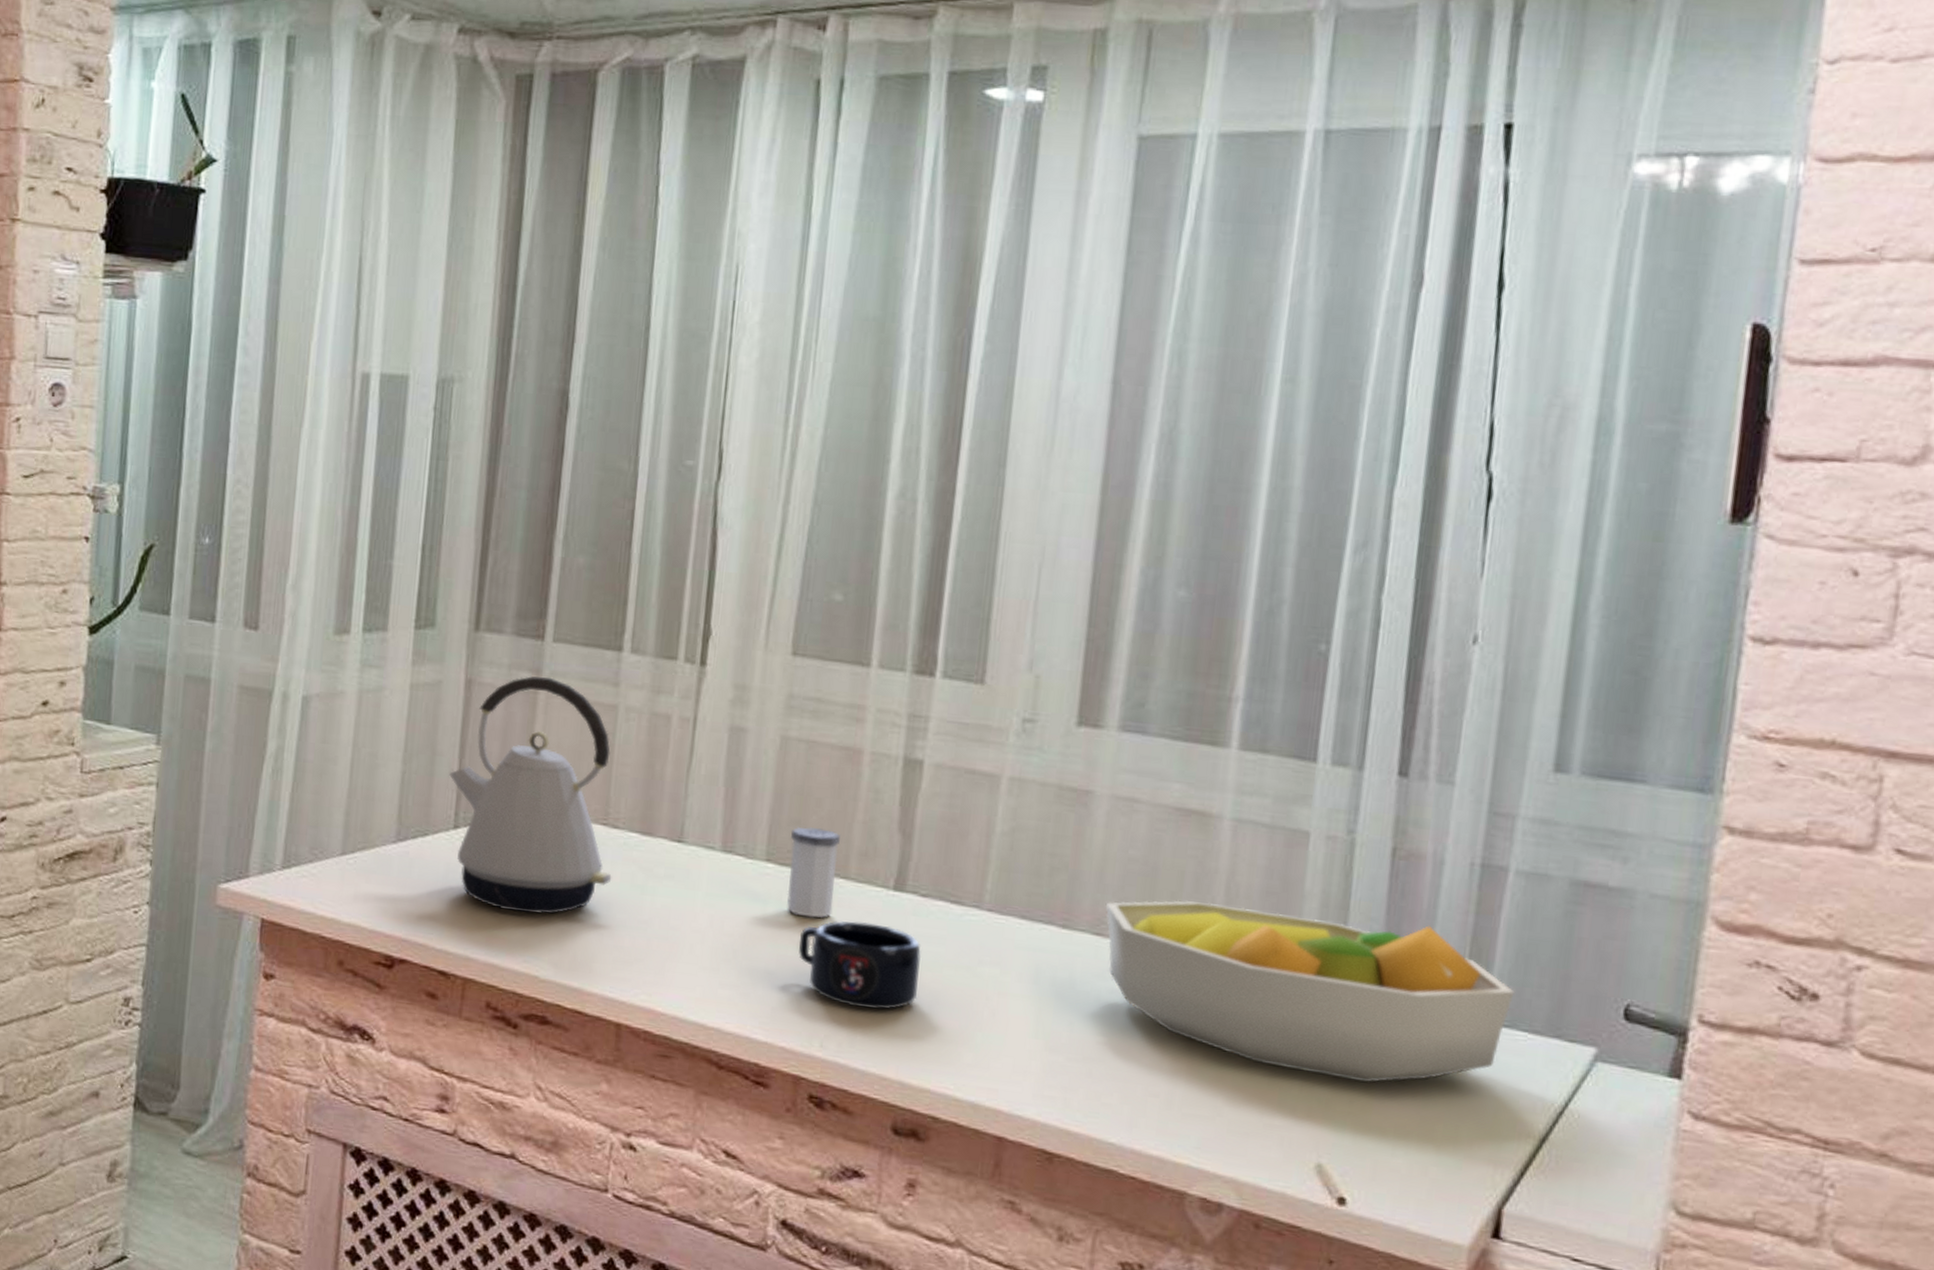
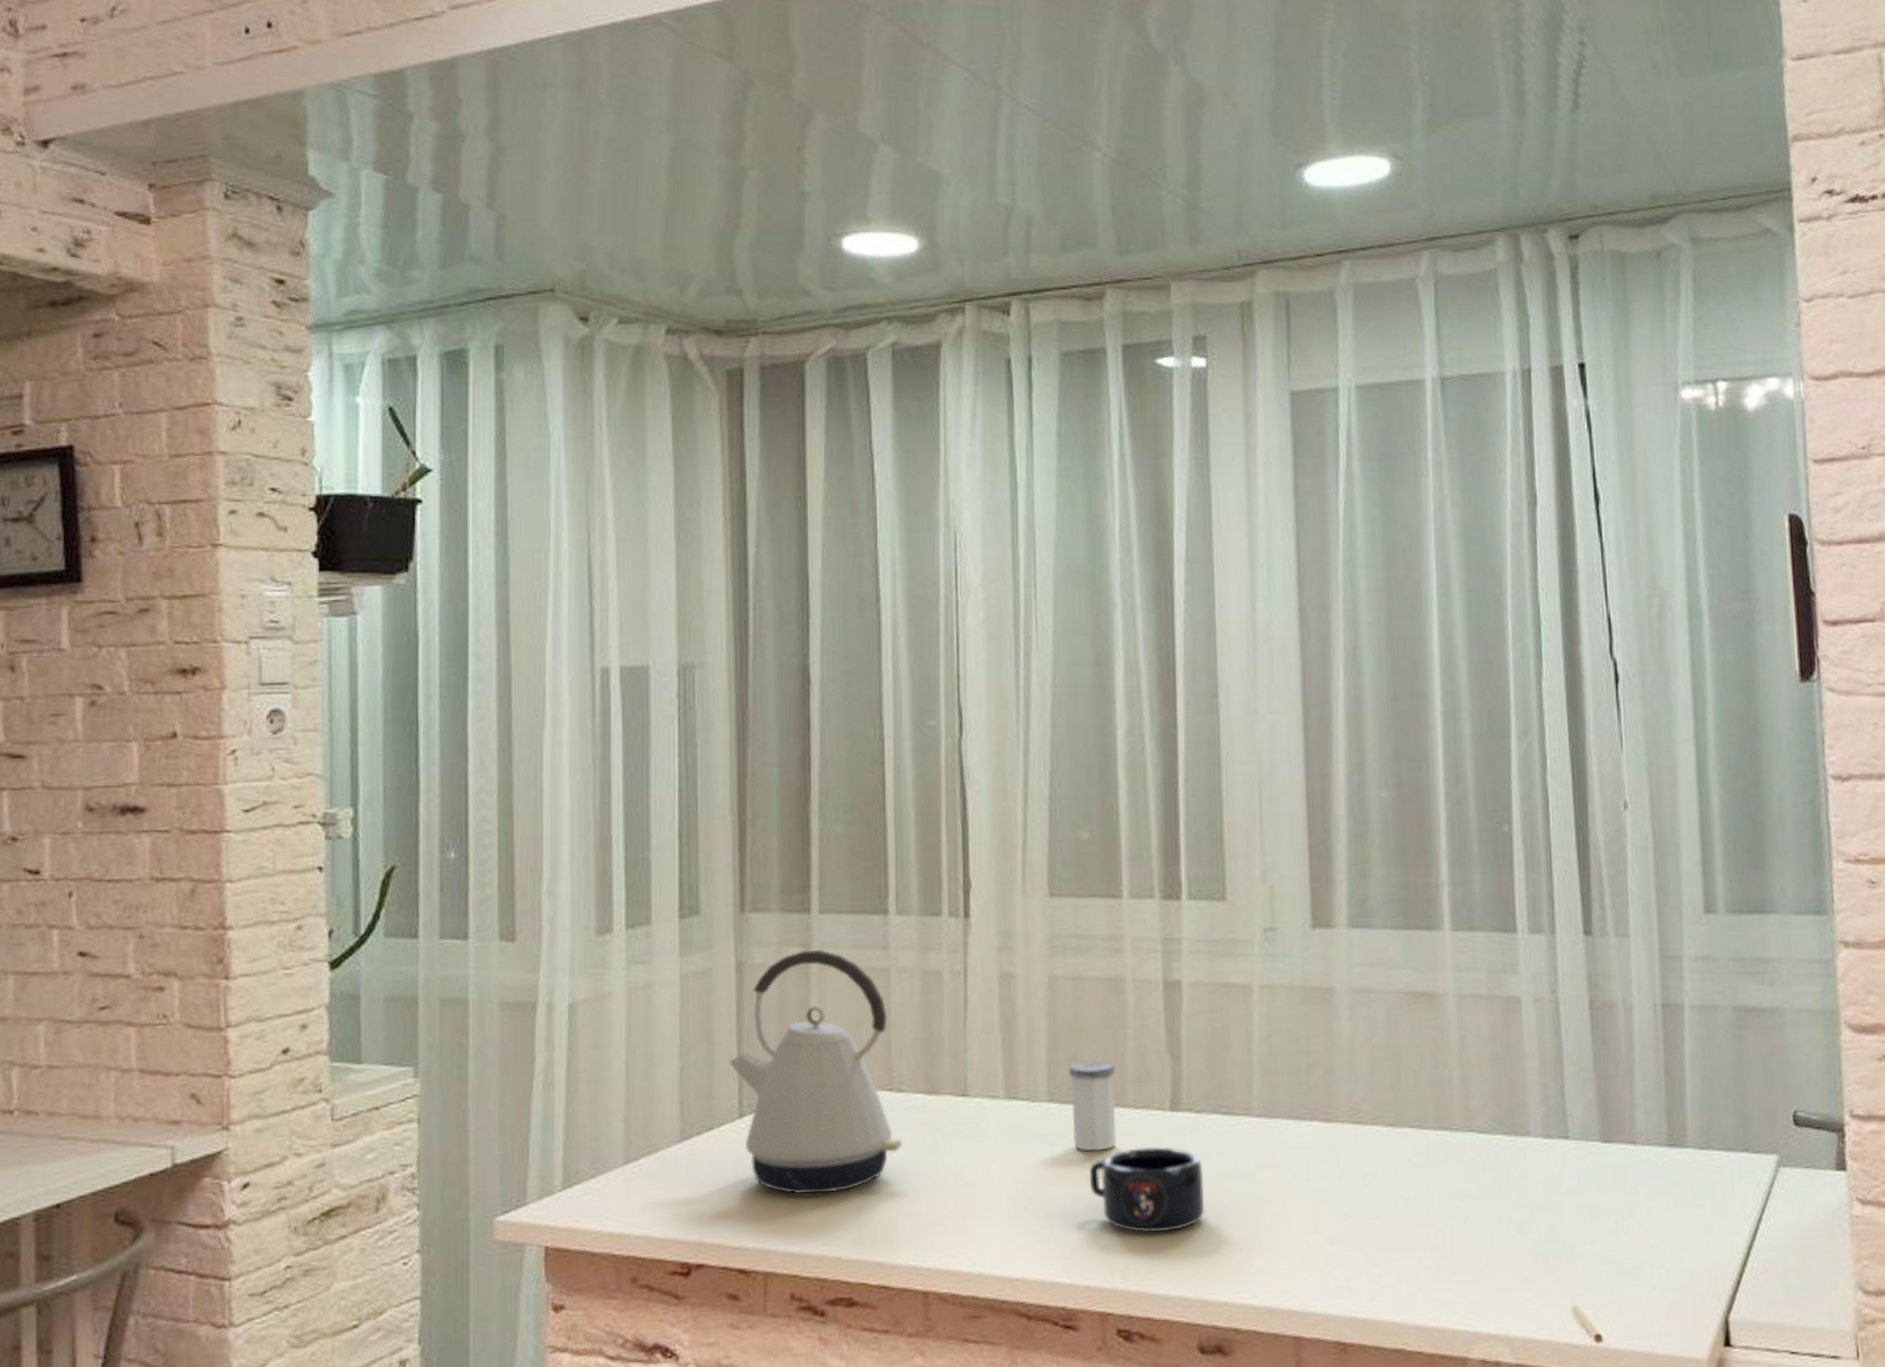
fruit bowl: present [1105,900,1515,1083] -> none [1359,1067,1706,1223]

